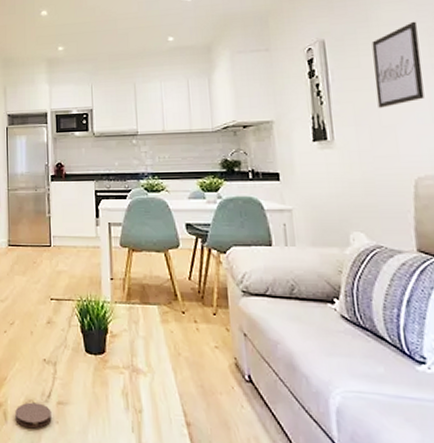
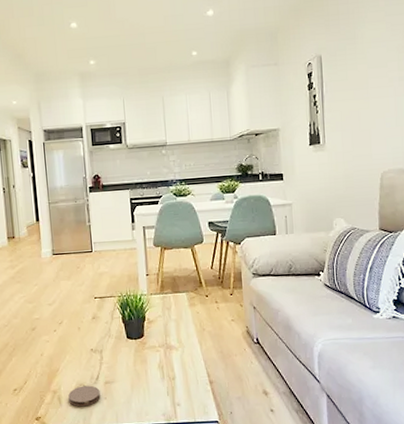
wall art: present [371,21,424,108] -> none [357,39,392,115]

